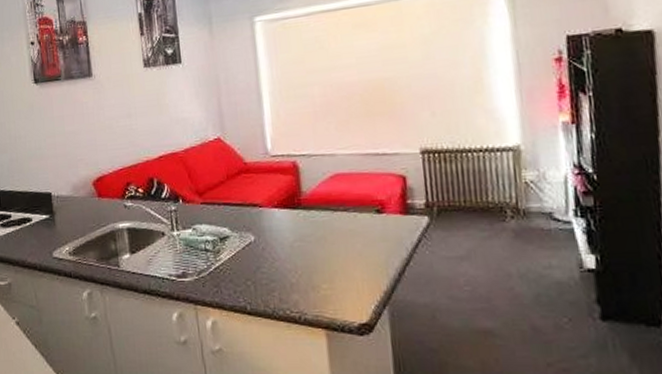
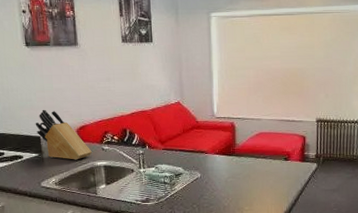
knife block: none [45,158,112,222] -> present [35,109,92,160]

